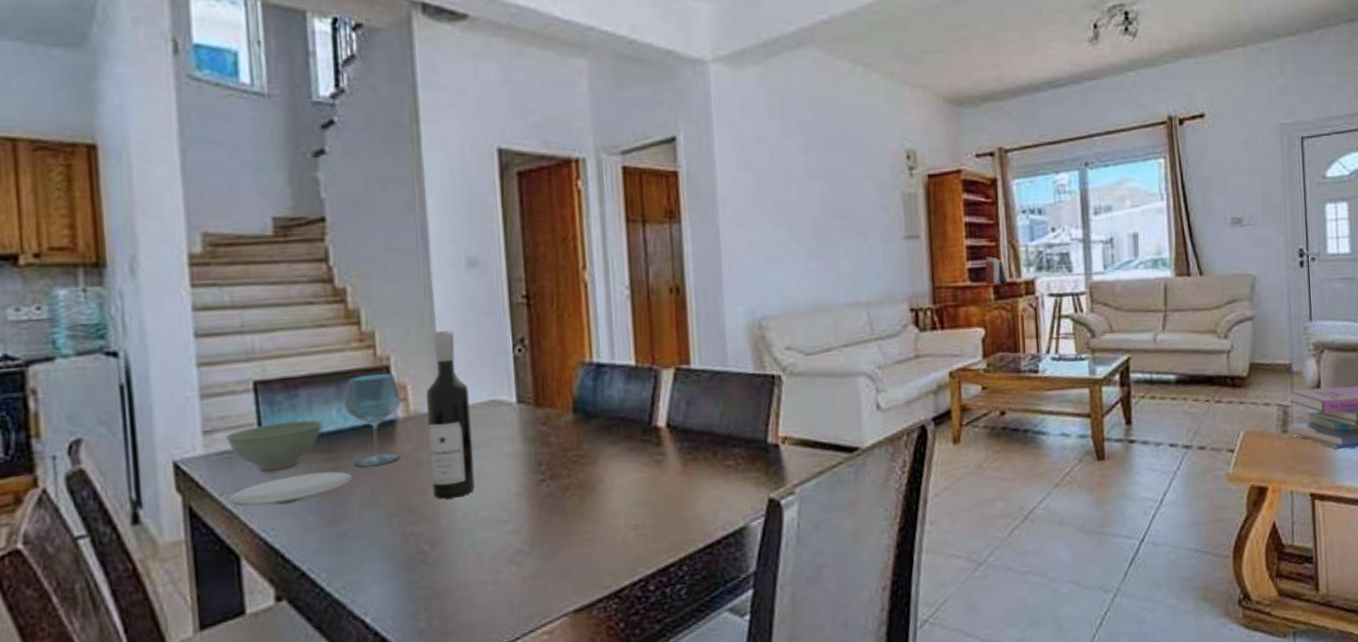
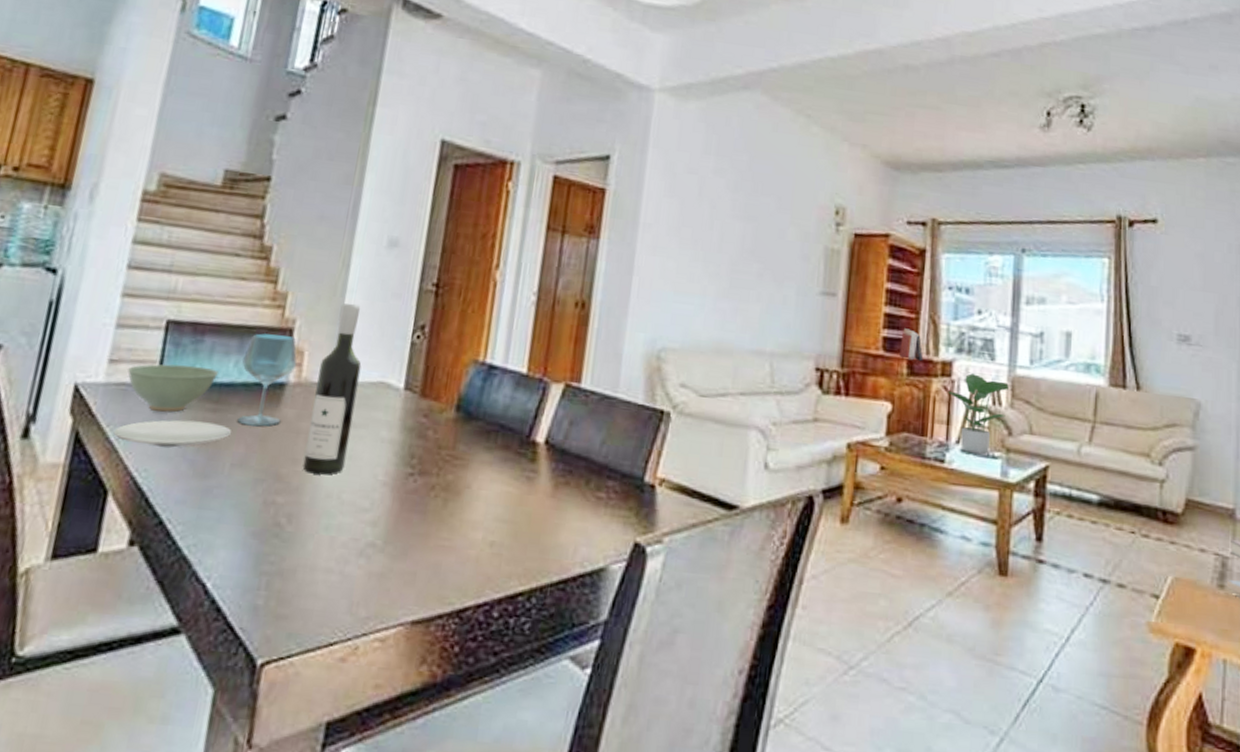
potted plant: none [1034,287,1088,360] -> present [948,373,1009,455]

